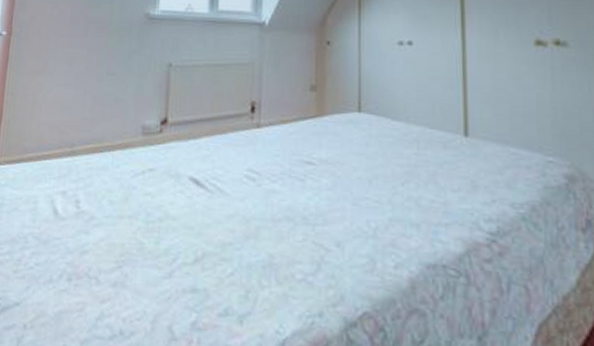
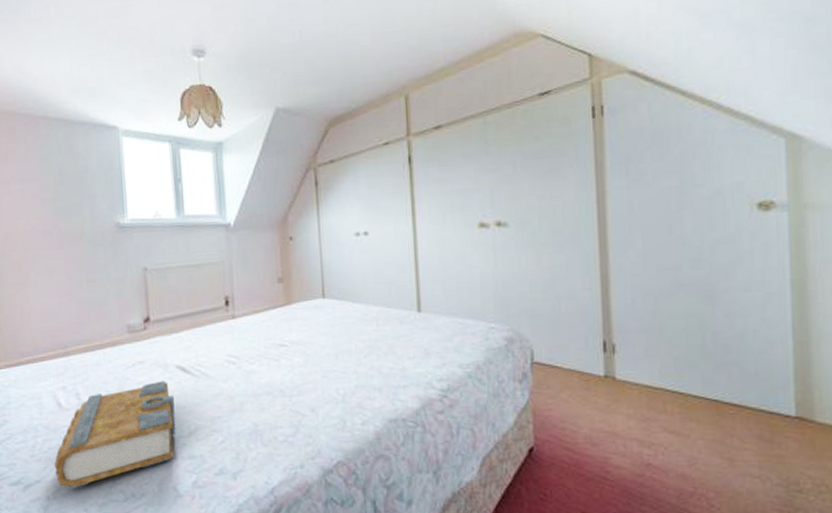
book: none [38,193,183,318] -> present [54,380,176,489]

